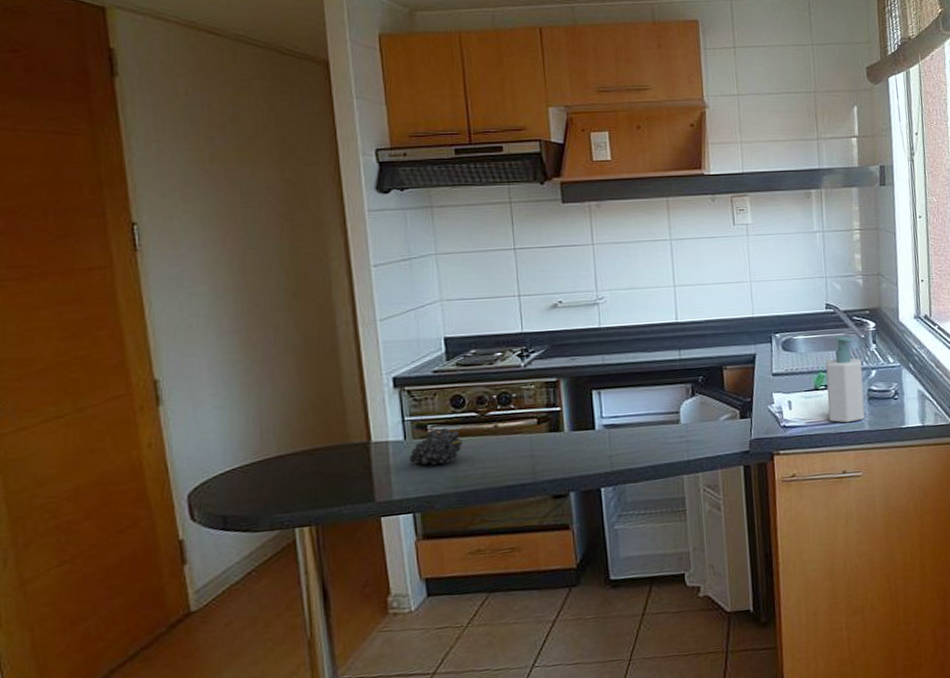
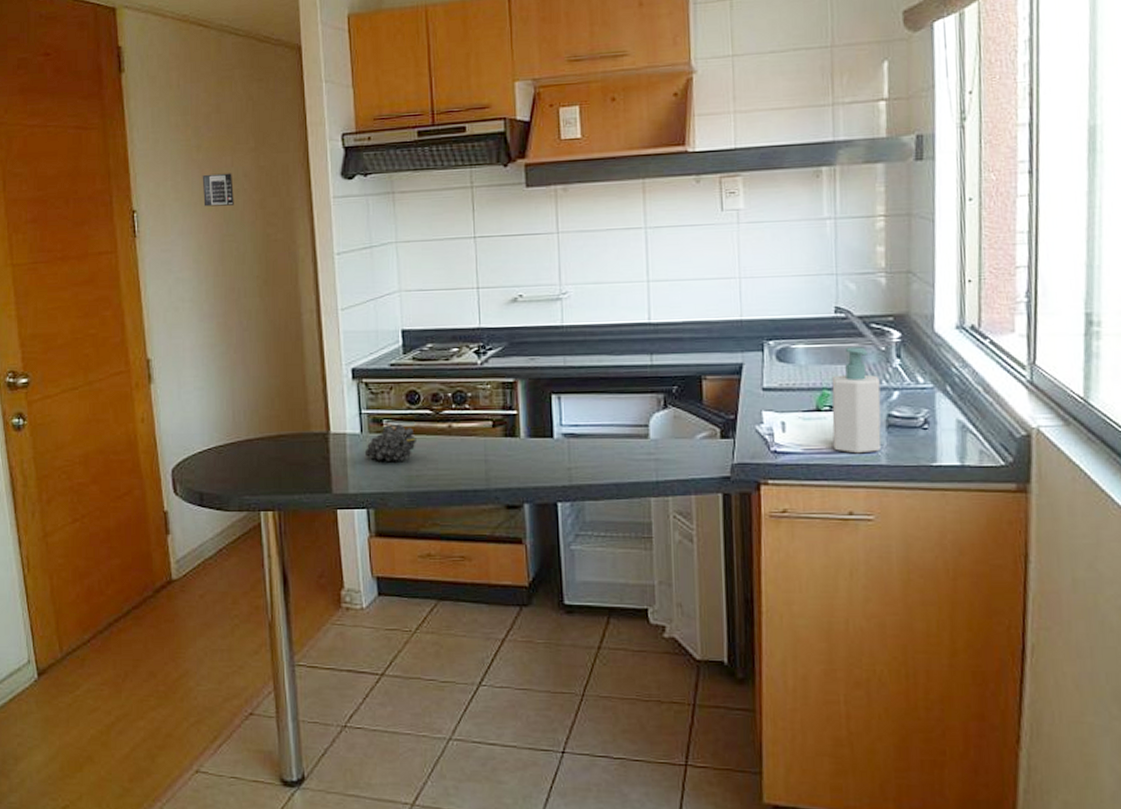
calendar: none [217,185,256,219] -> present [202,173,234,207]

